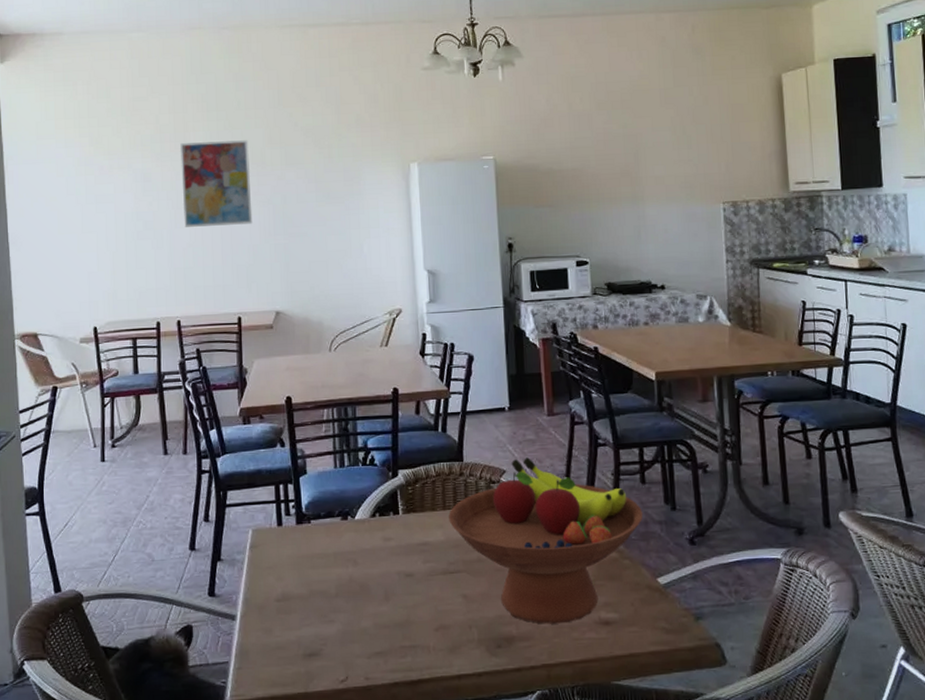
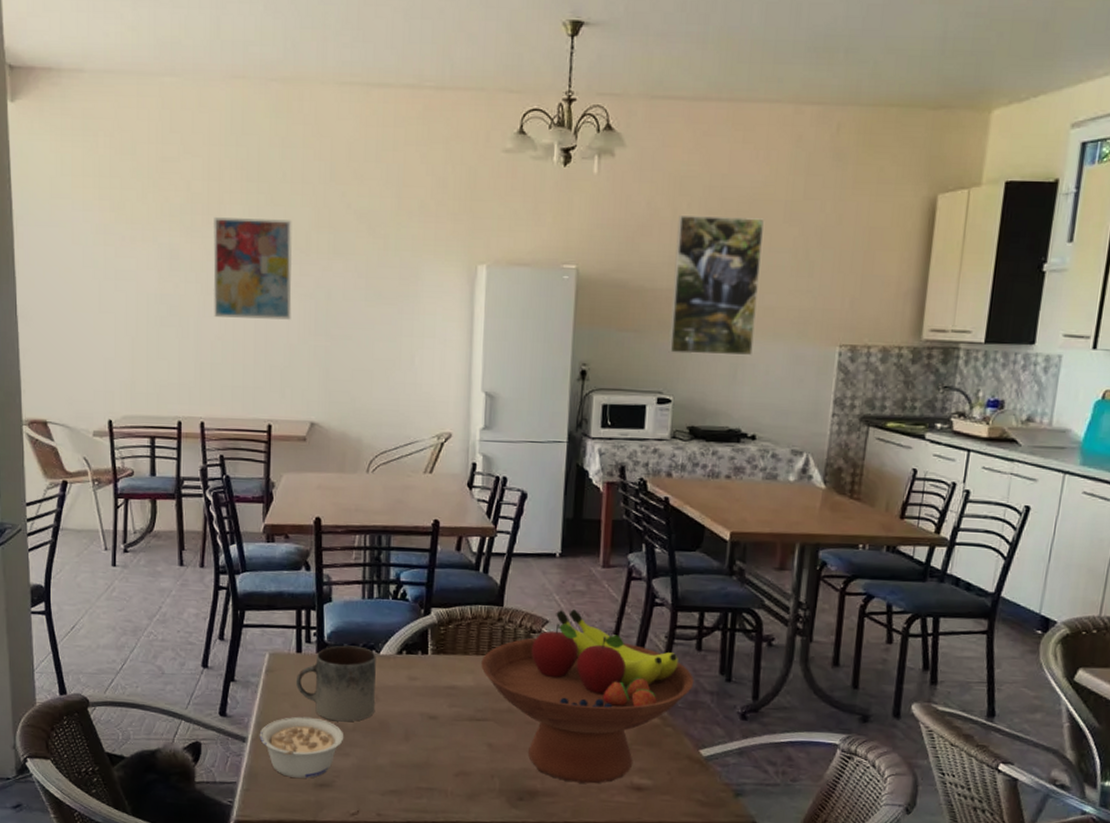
legume: none [247,588,328,651] -> present [259,716,344,779]
mug: none [278,513,355,590] -> present [295,645,376,722]
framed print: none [574,104,651,223] -> present [668,216,765,356]

